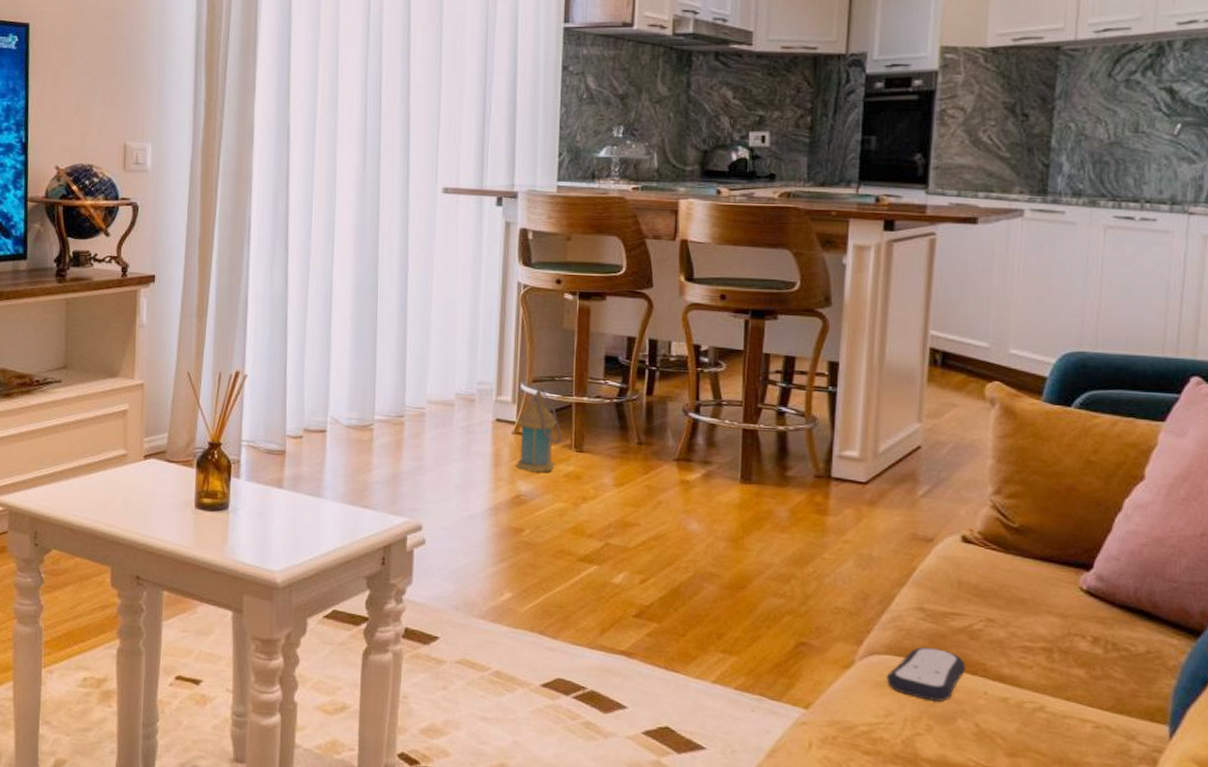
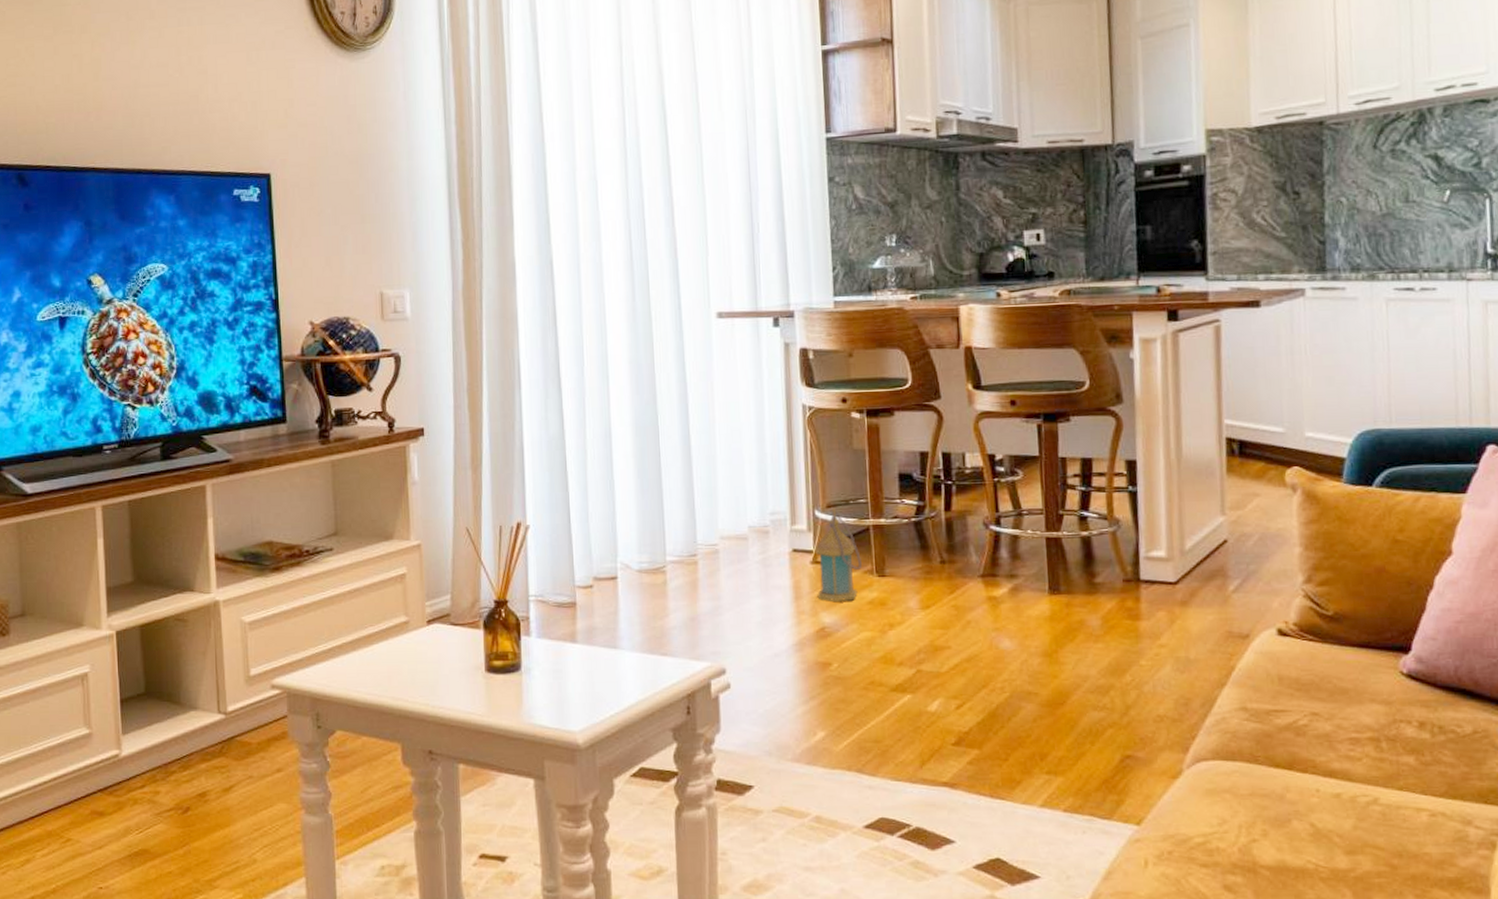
remote control: present [887,646,965,701] -> none [1216,748,1295,804]

